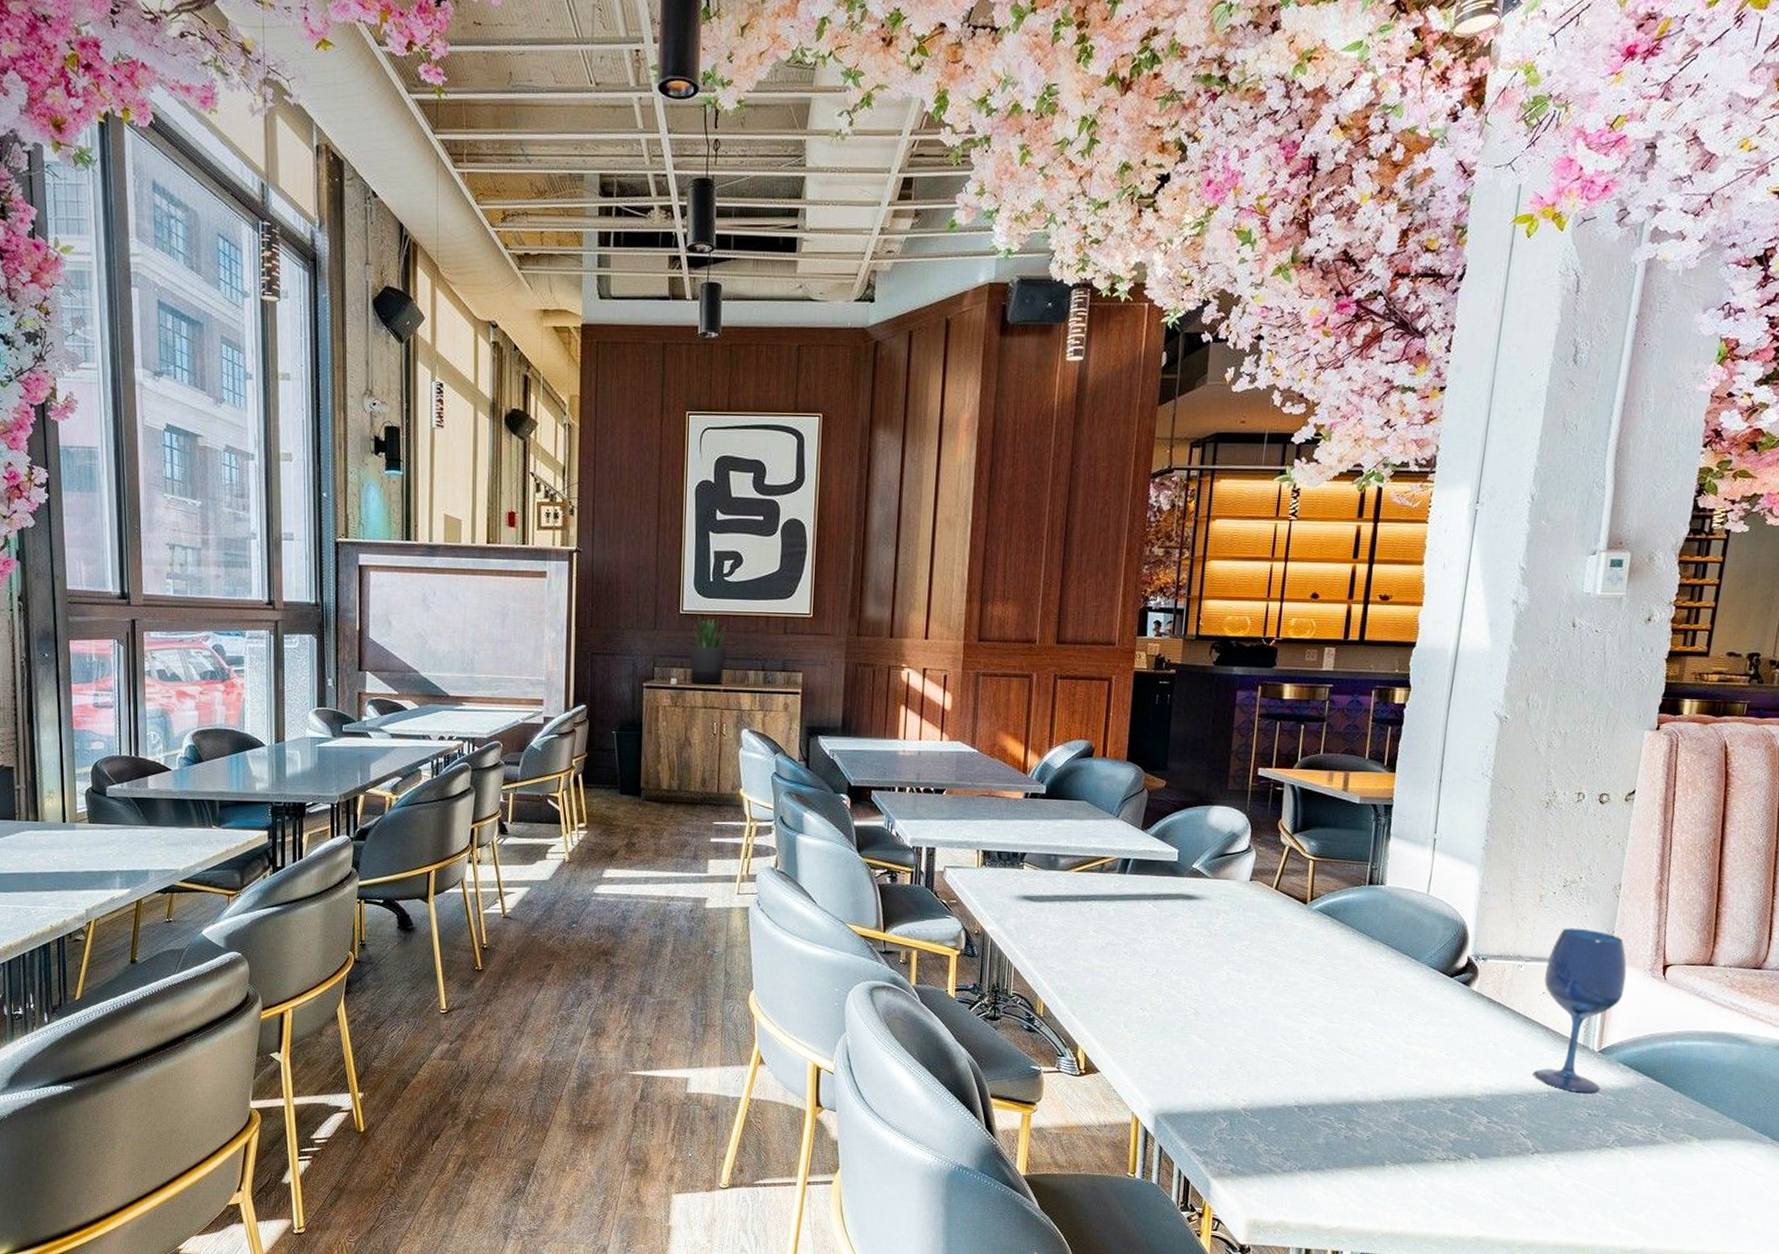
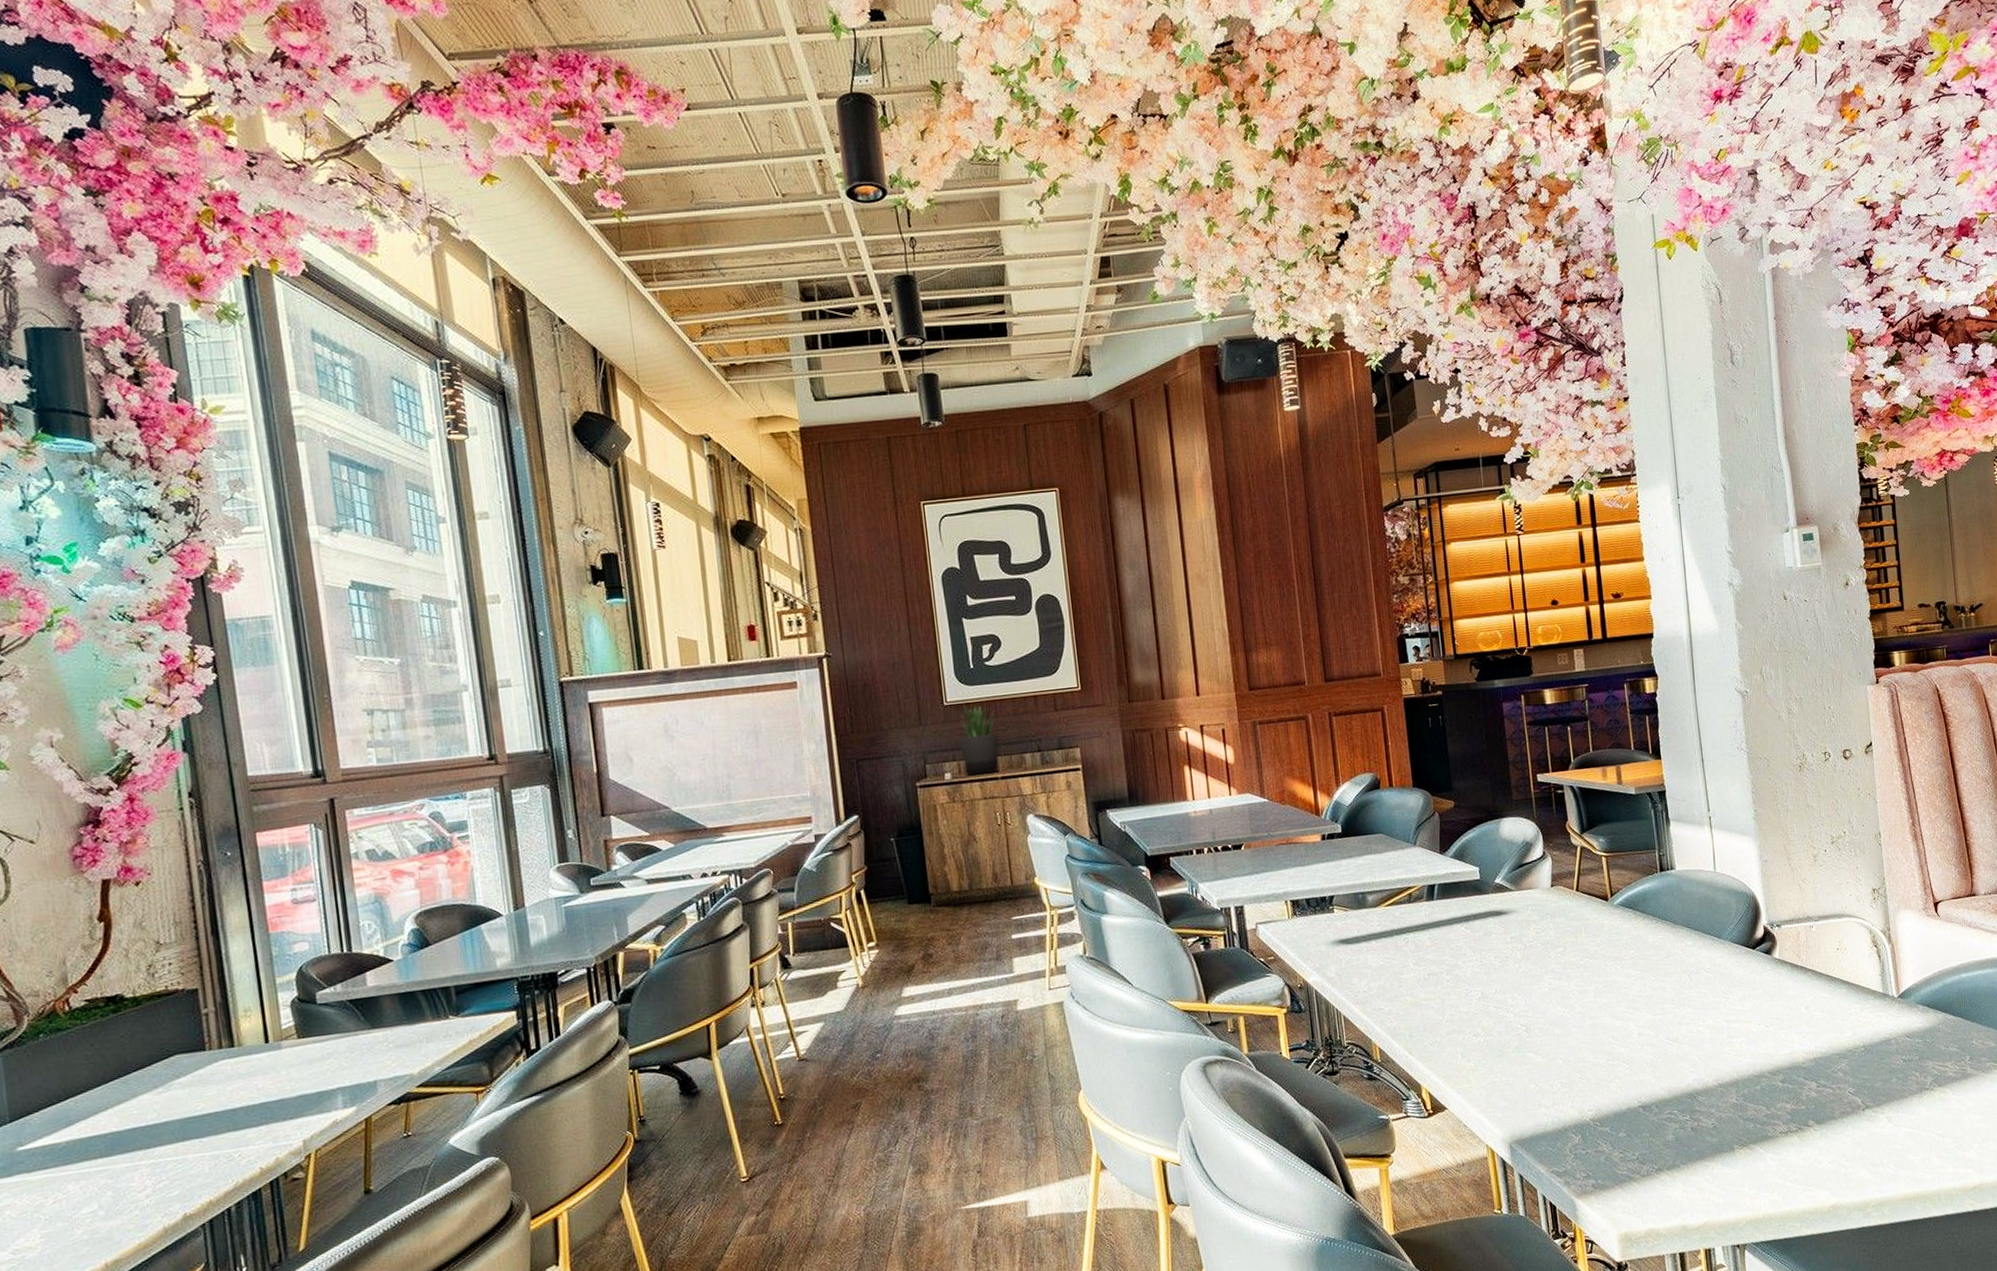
wineglass: present [1534,928,1627,1093] -> none [1834,880,1908,1041]

